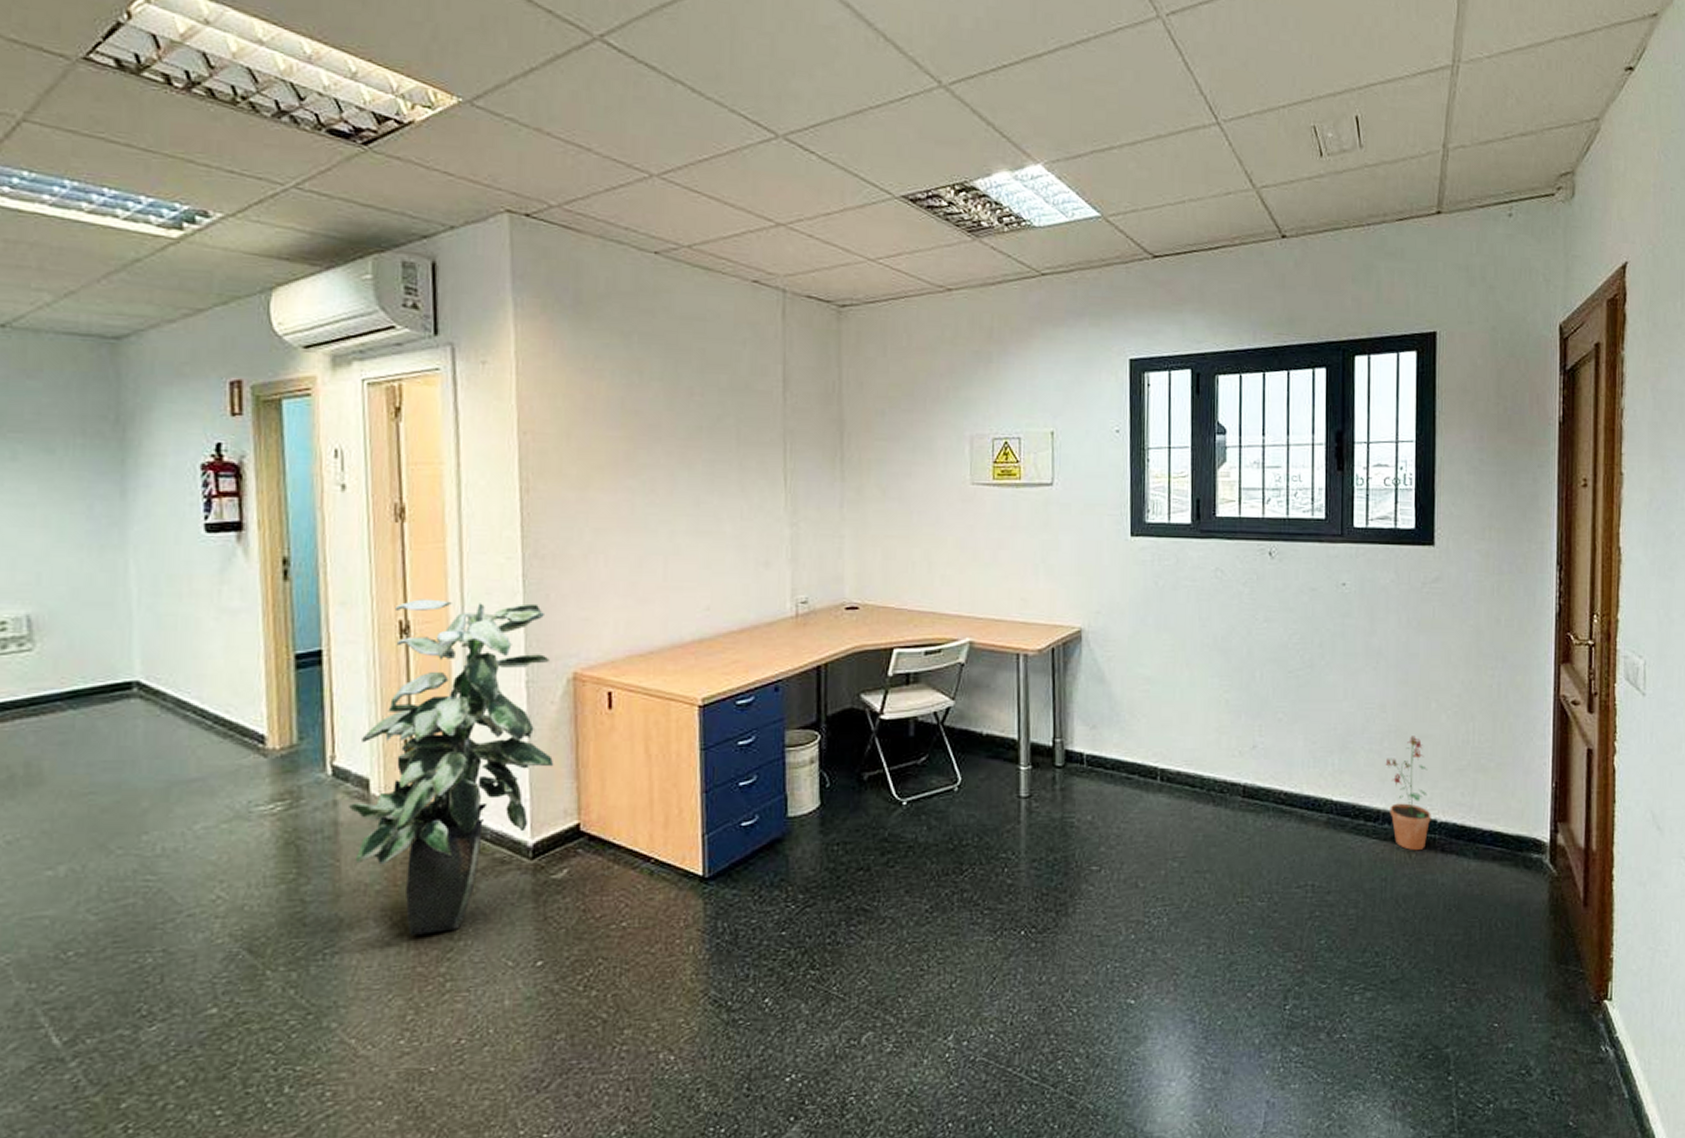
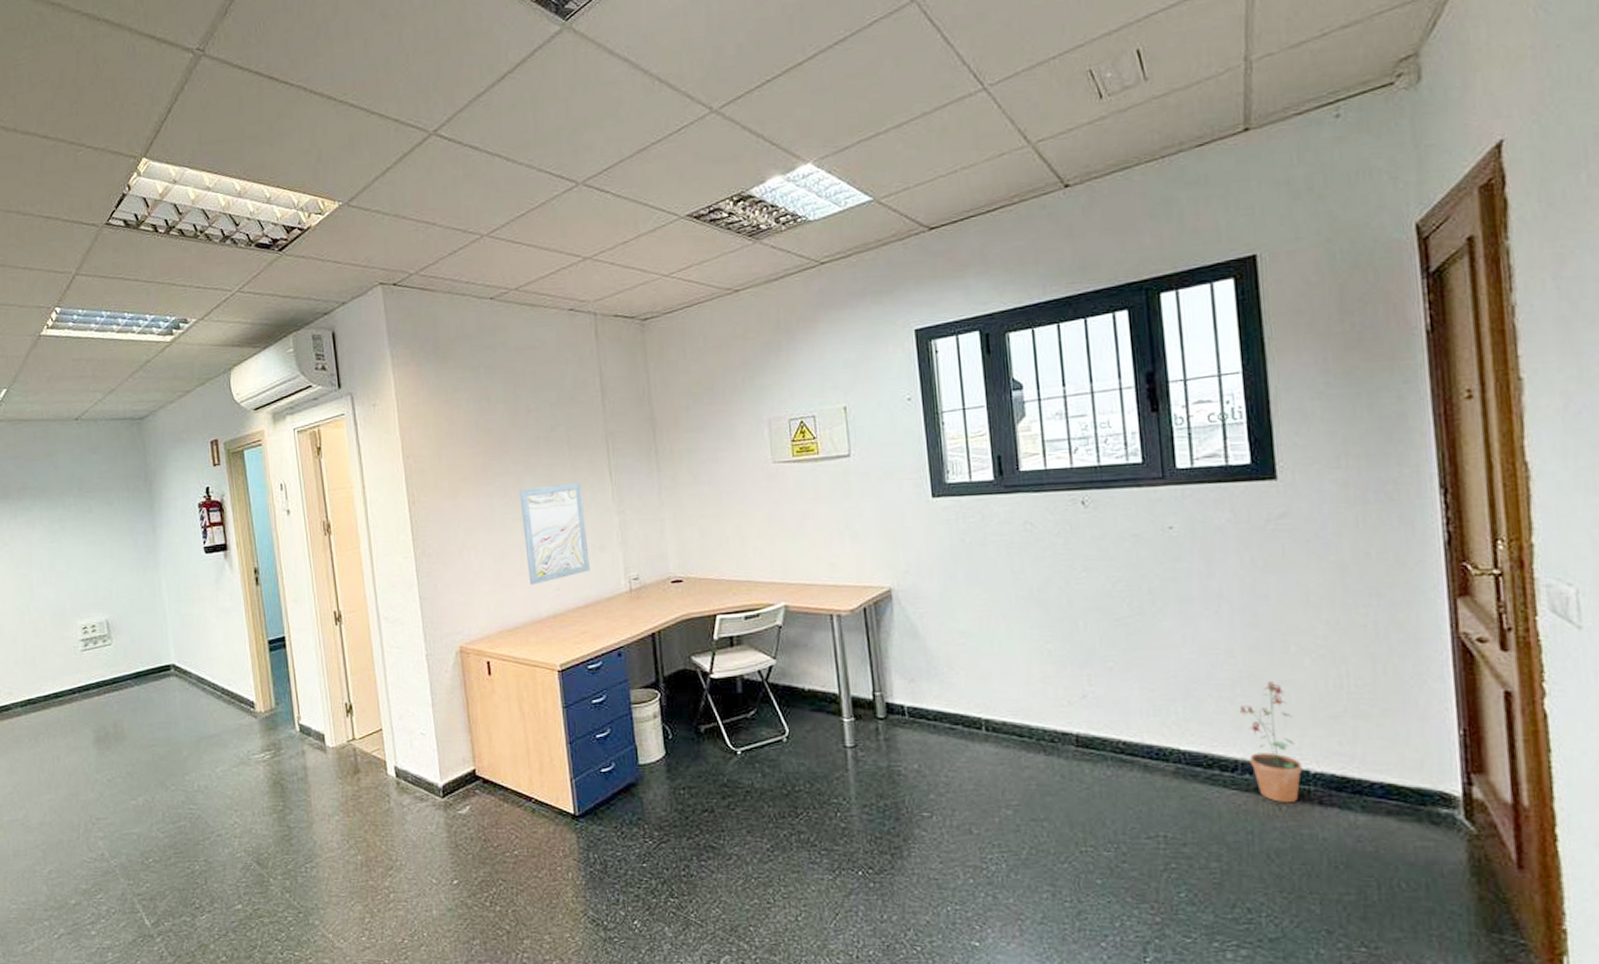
indoor plant: present [347,599,554,935] -> none [312,592,452,855]
wall art: none [669,484,750,602] -> present [519,482,590,585]

